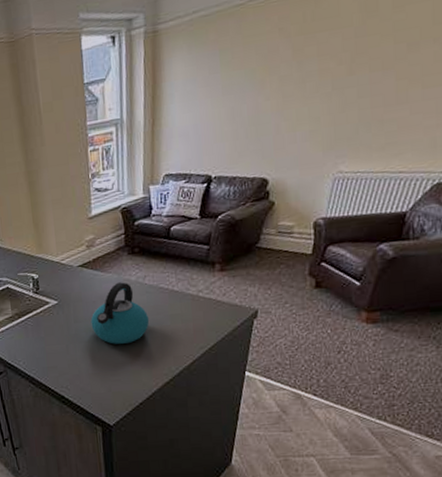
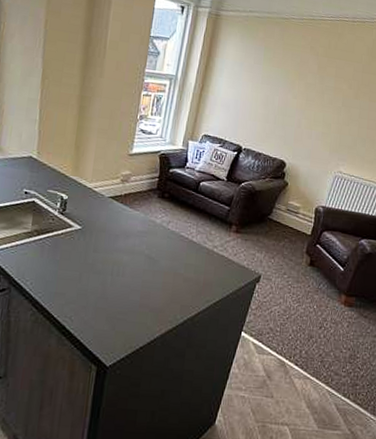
kettle: present [91,282,150,344] -> none [109,221,166,284]

